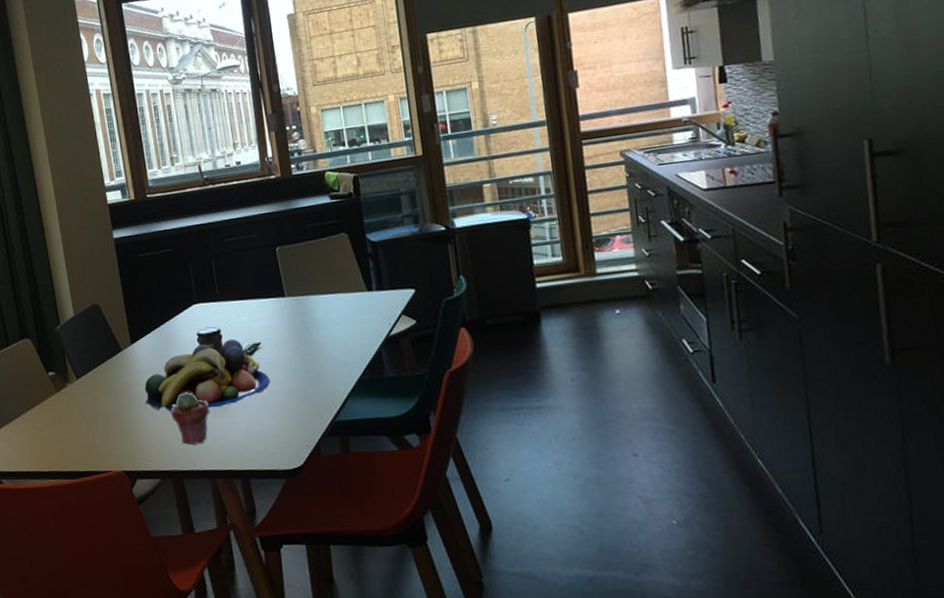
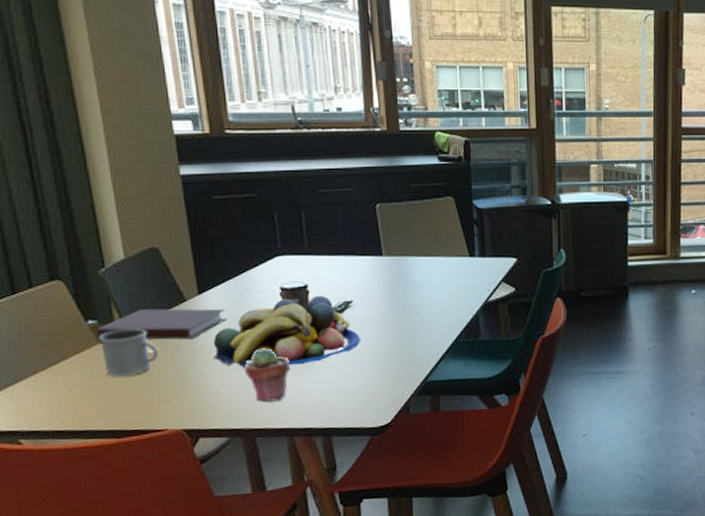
notebook: none [55,357,155,388] -> present [97,308,227,340]
mug: none [57,378,102,423] -> present [99,329,158,377]

